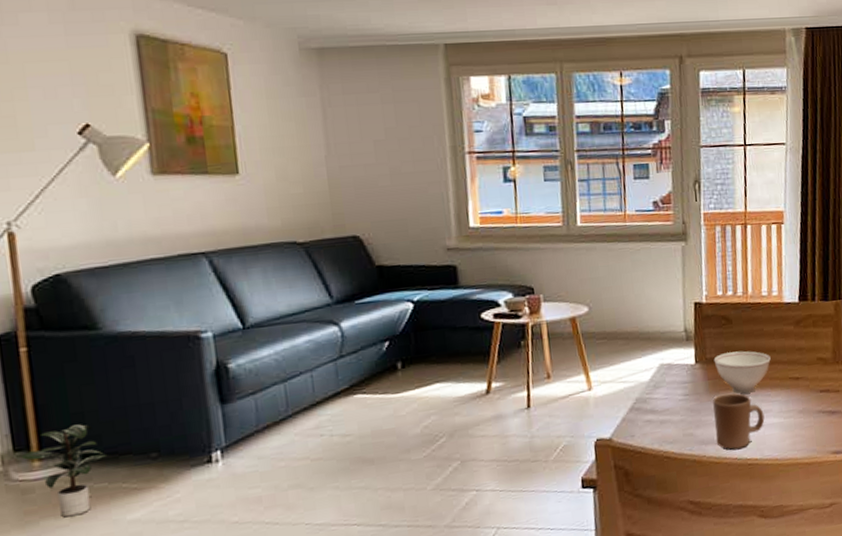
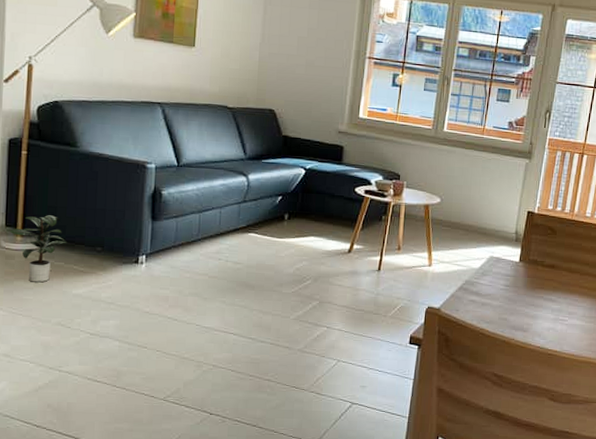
bowl: present [713,350,771,394] -> none [535,258,584,295]
mug: present [713,393,765,450] -> none [525,291,569,339]

